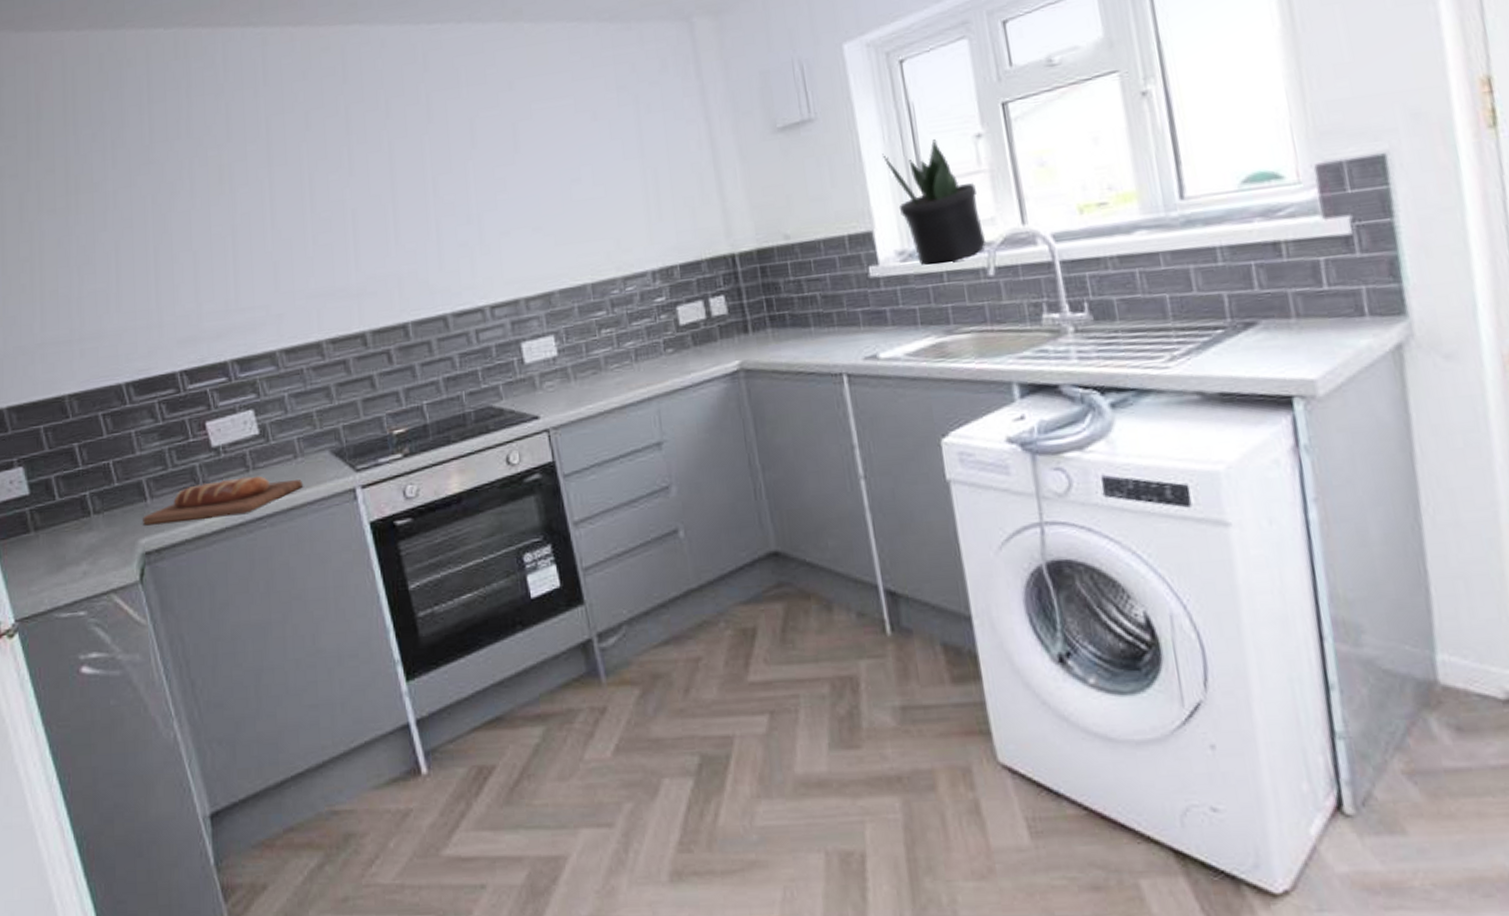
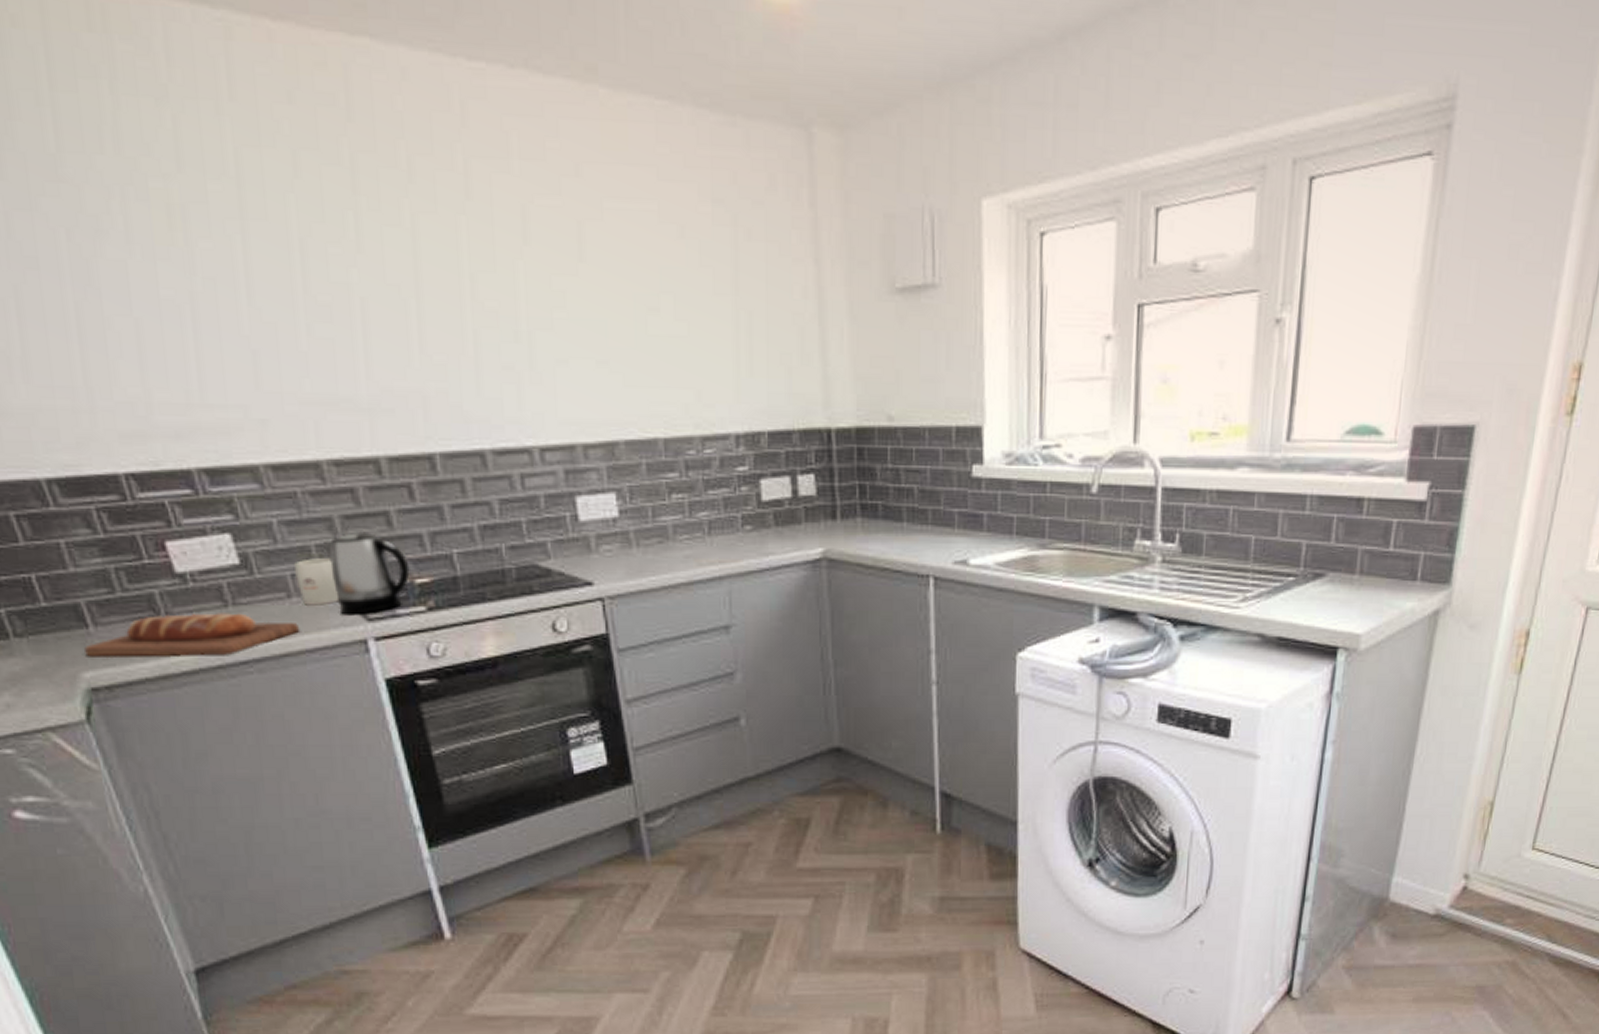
mug: none [300,420,333,464] -> present [294,557,338,606]
kettle: none [322,395,390,469] -> present [323,531,410,616]
planter: present [882,139,987,265] -> none [1005,333,1095,474]

